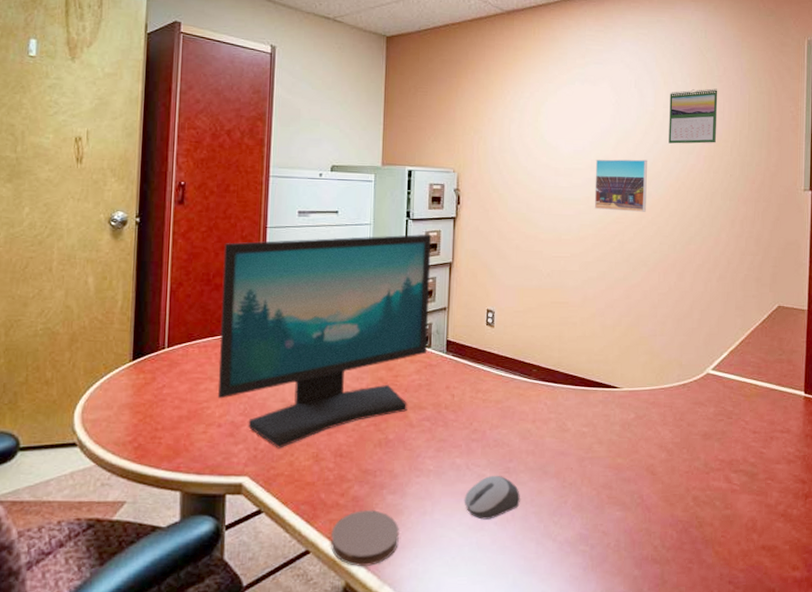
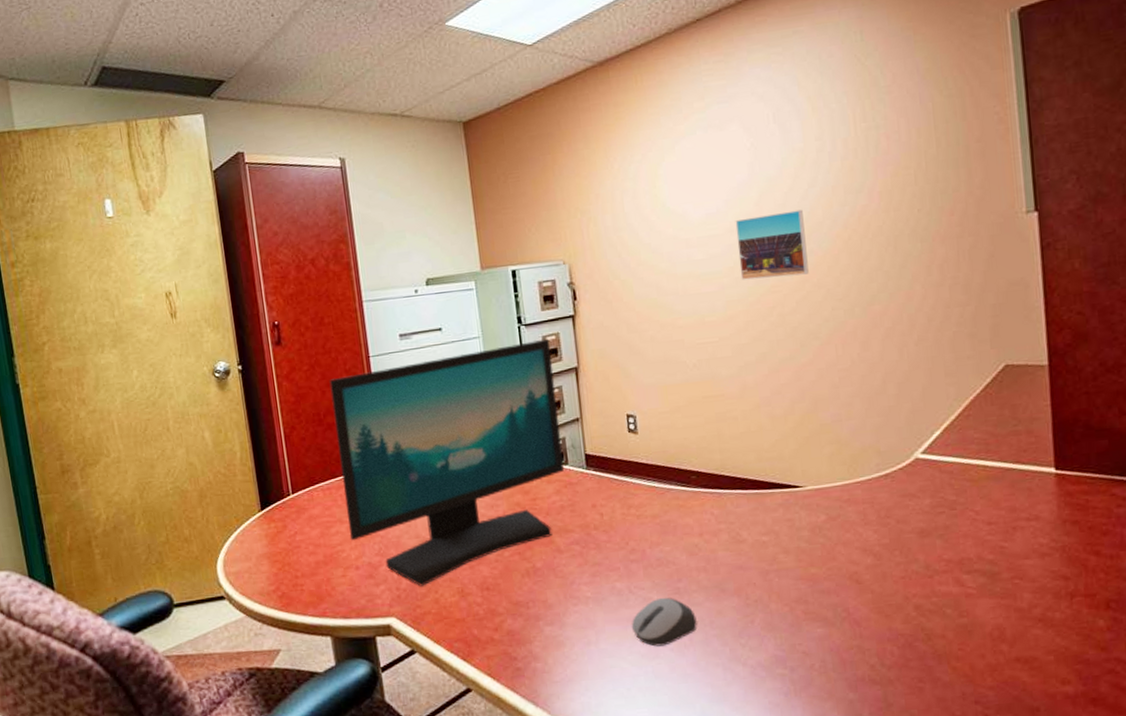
coaster: present [331,509,399,566] -> none [490,643,565,702]
calendar: present [668,88,718,144] -> none [822,103,893,184]

